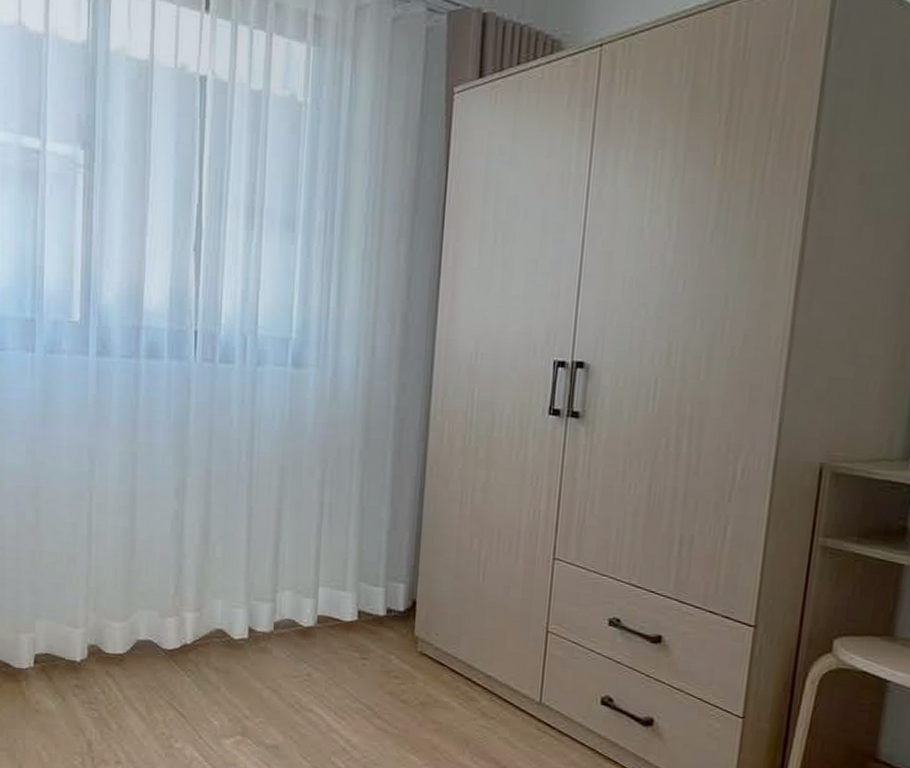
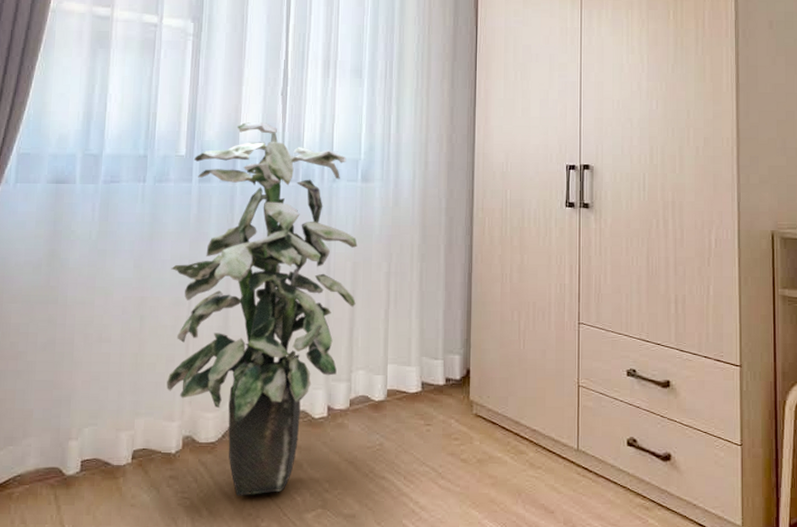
indoor plant: none [68,283,286,714] -> present [167,121,358,496]

